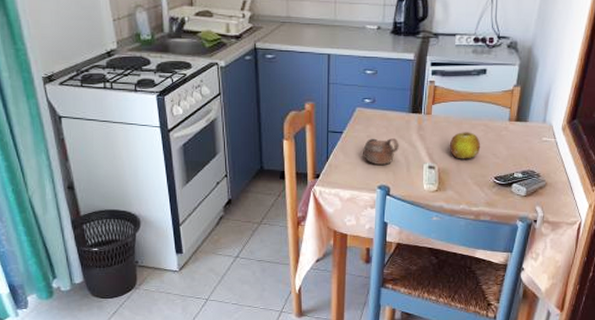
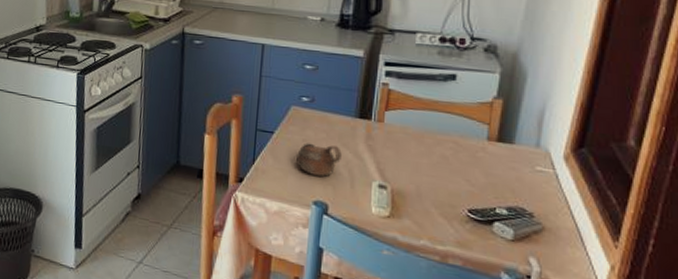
fruit: present [450,132,481,159] -> none [407,147,449,182]

